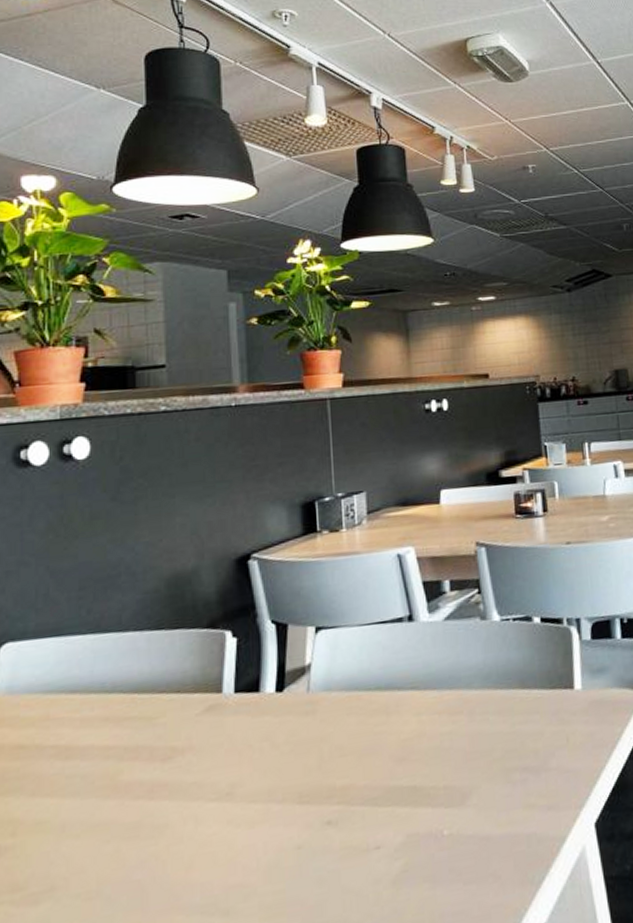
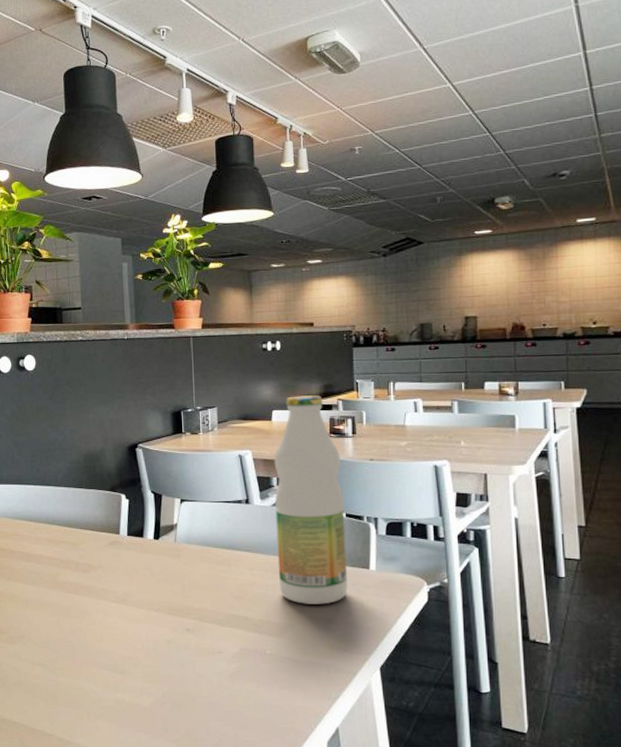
bottle: none [445,465,548,753] -> present [274,395,348,605]

